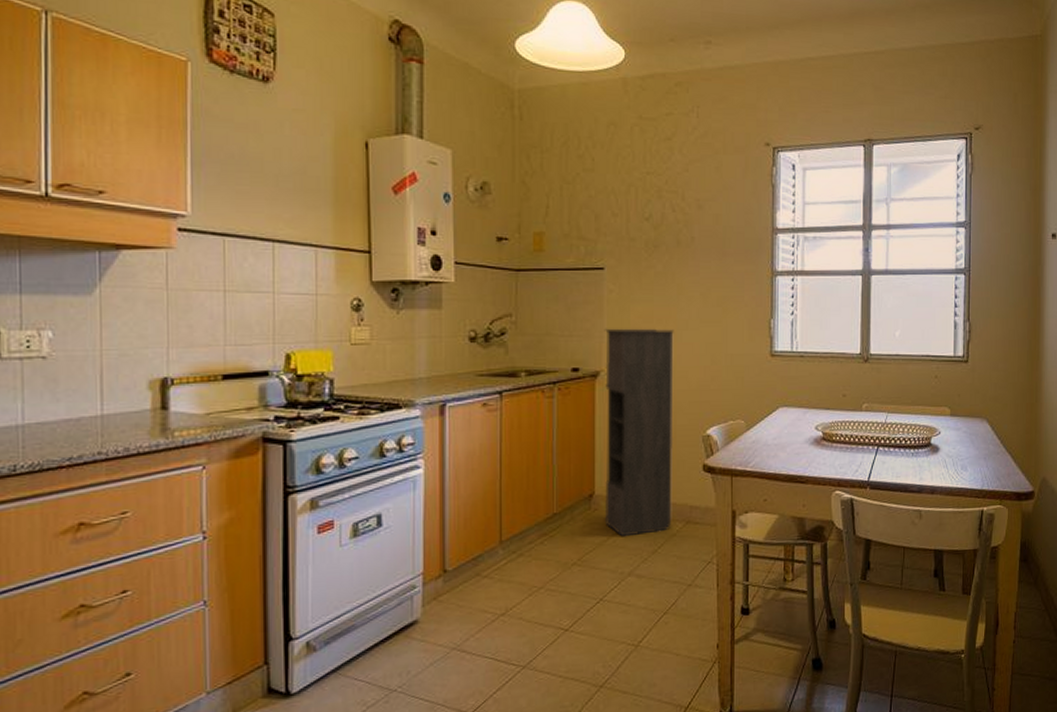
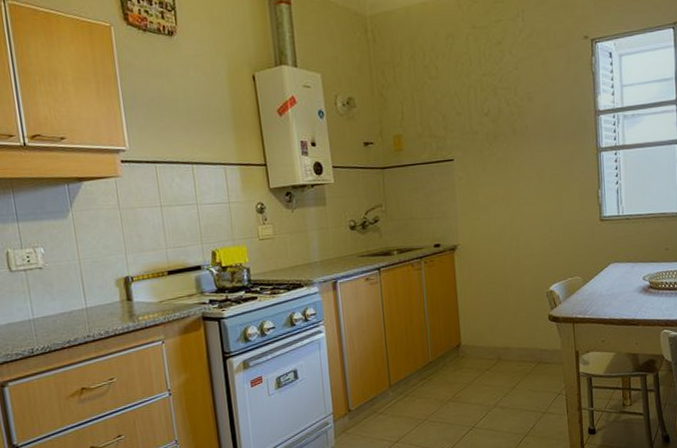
storage cabinet: present [604,328,674,537] -> none [457,205,526,377]

